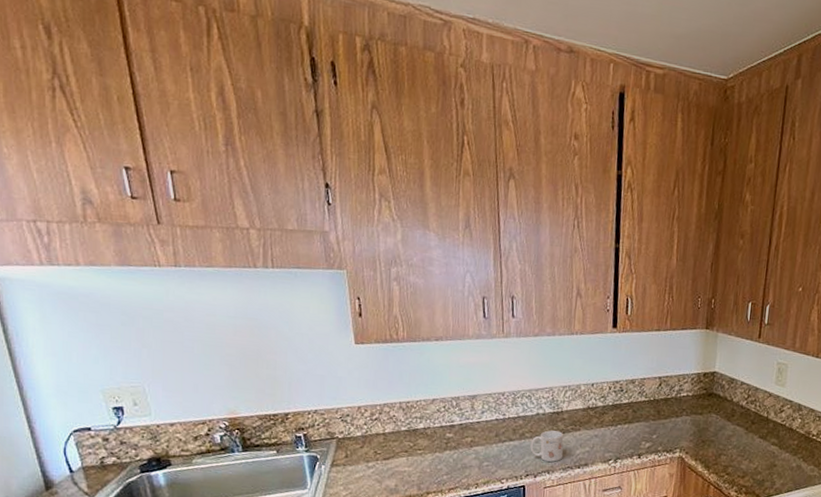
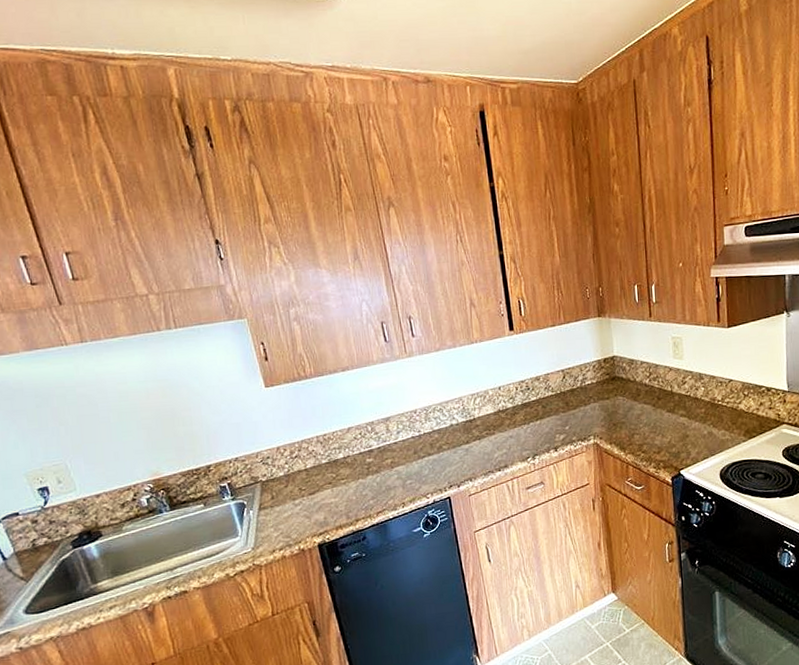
mug: present [530,430,564,462] -> none [449,438,483,470]

